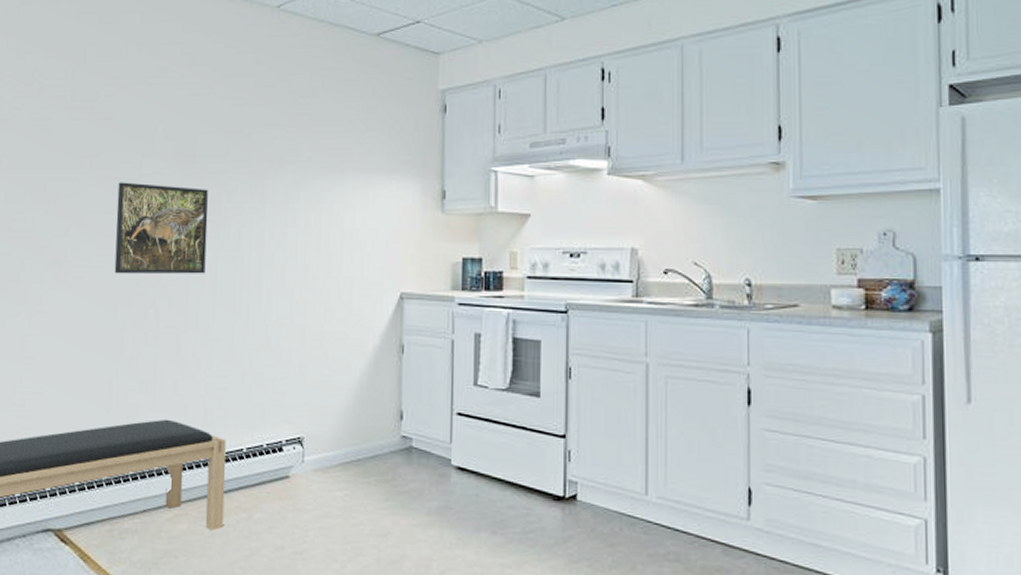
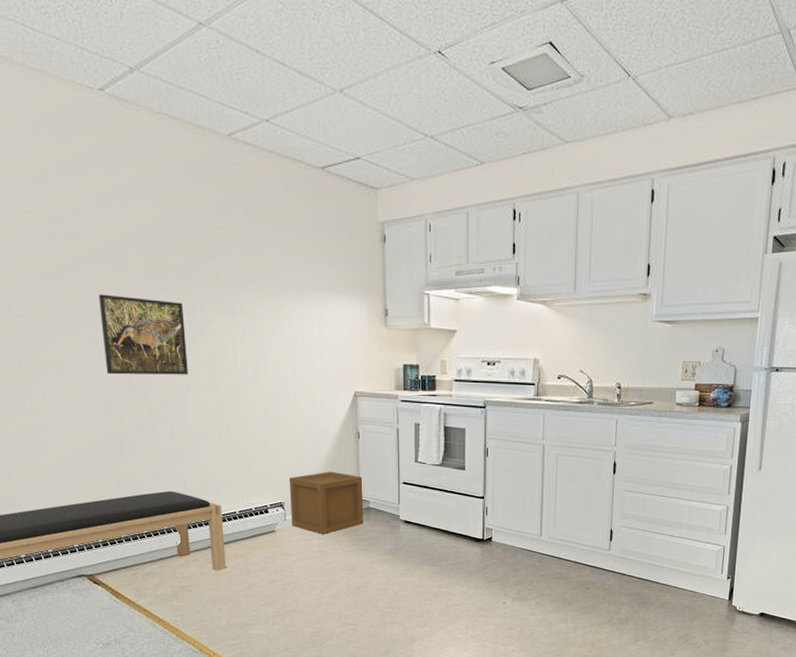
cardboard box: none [310,396,405,483] -> present [288,471,364,534]

